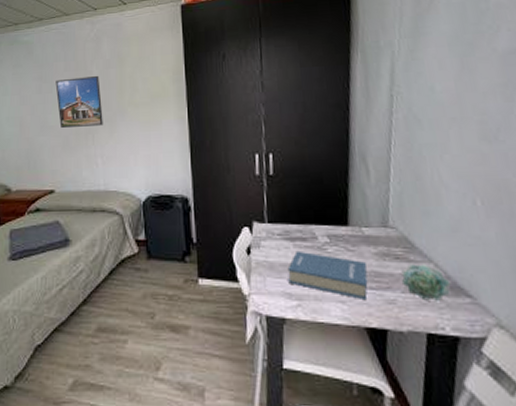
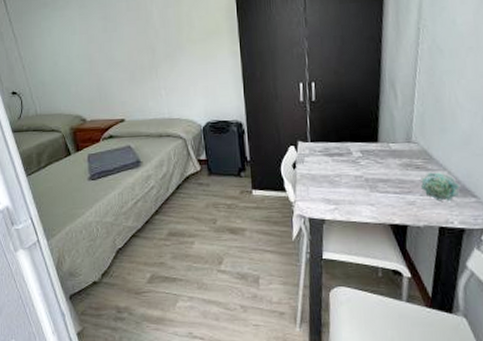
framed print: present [55,75,103,129] -> none [119,14,165,64]
hardback book: present [287,250,368,299] -> none [327,164,393,202]

